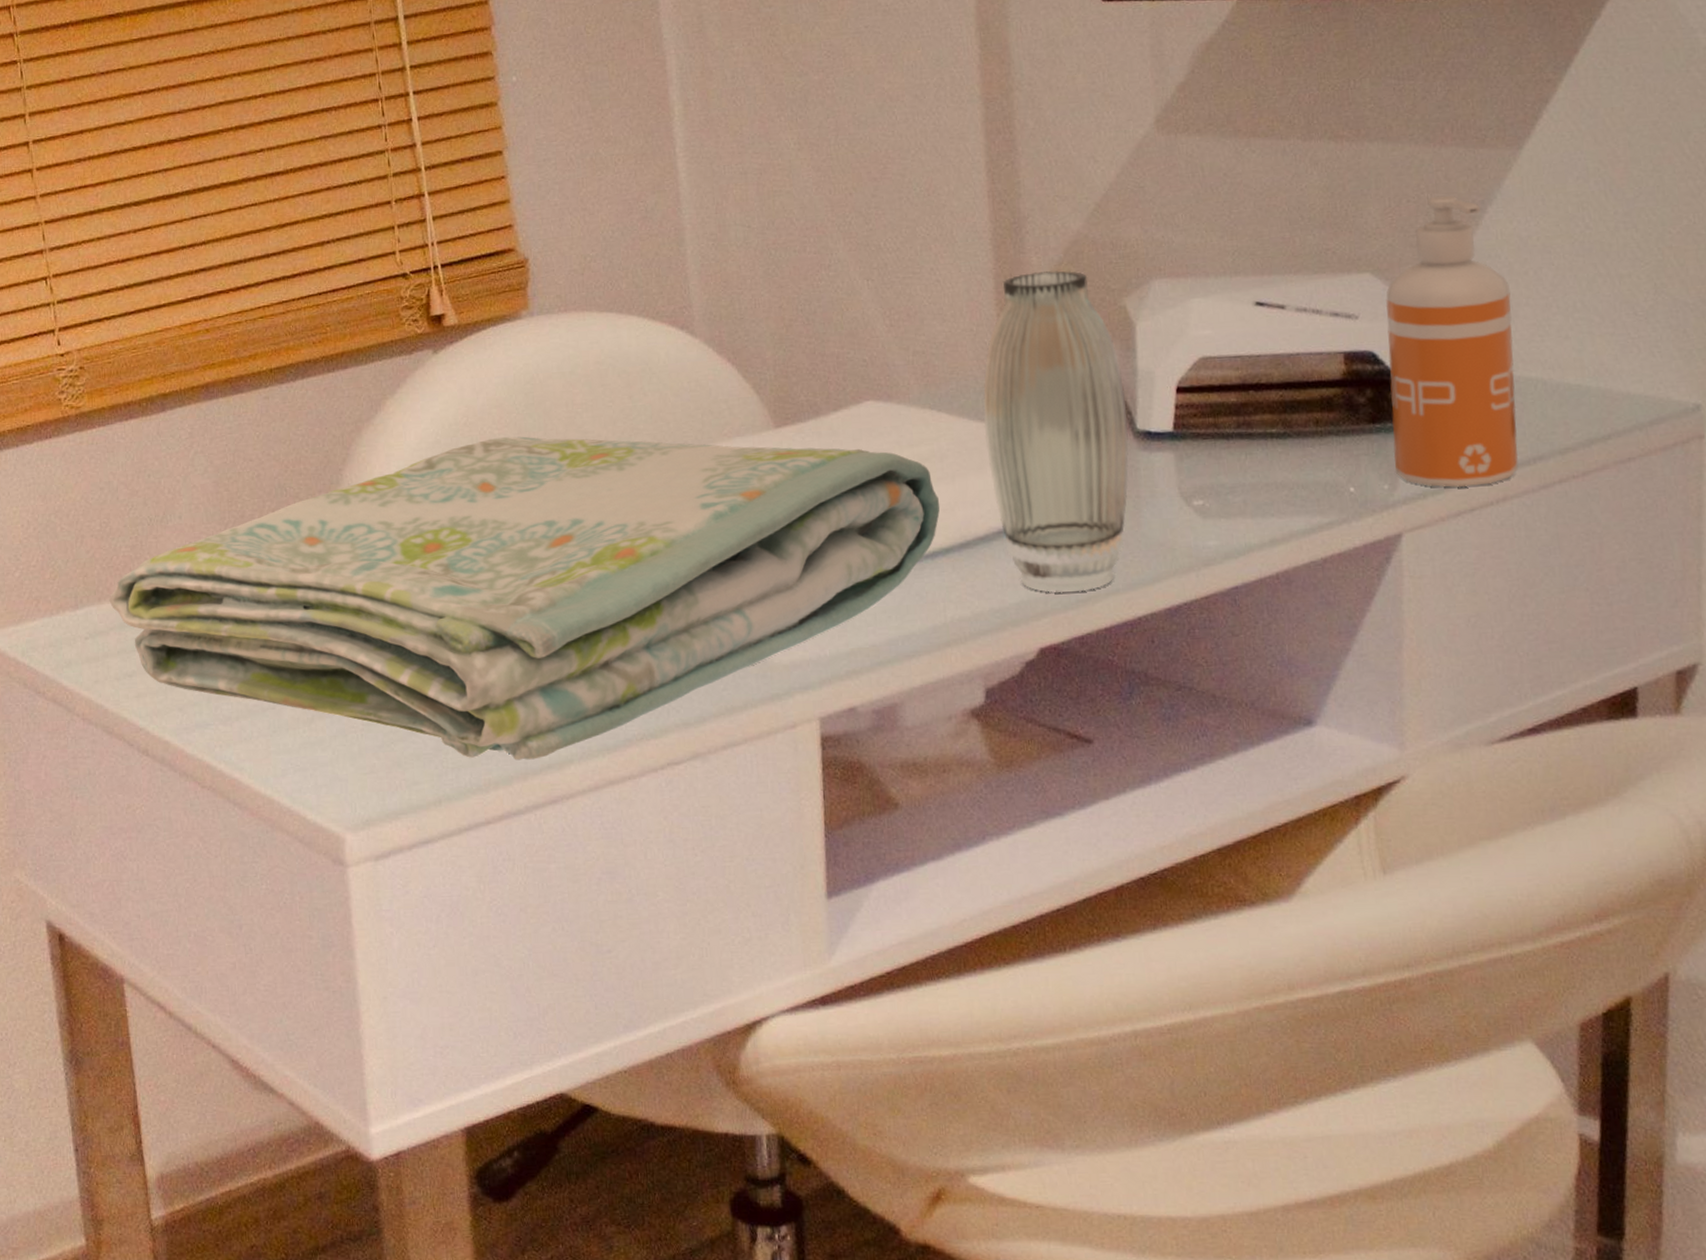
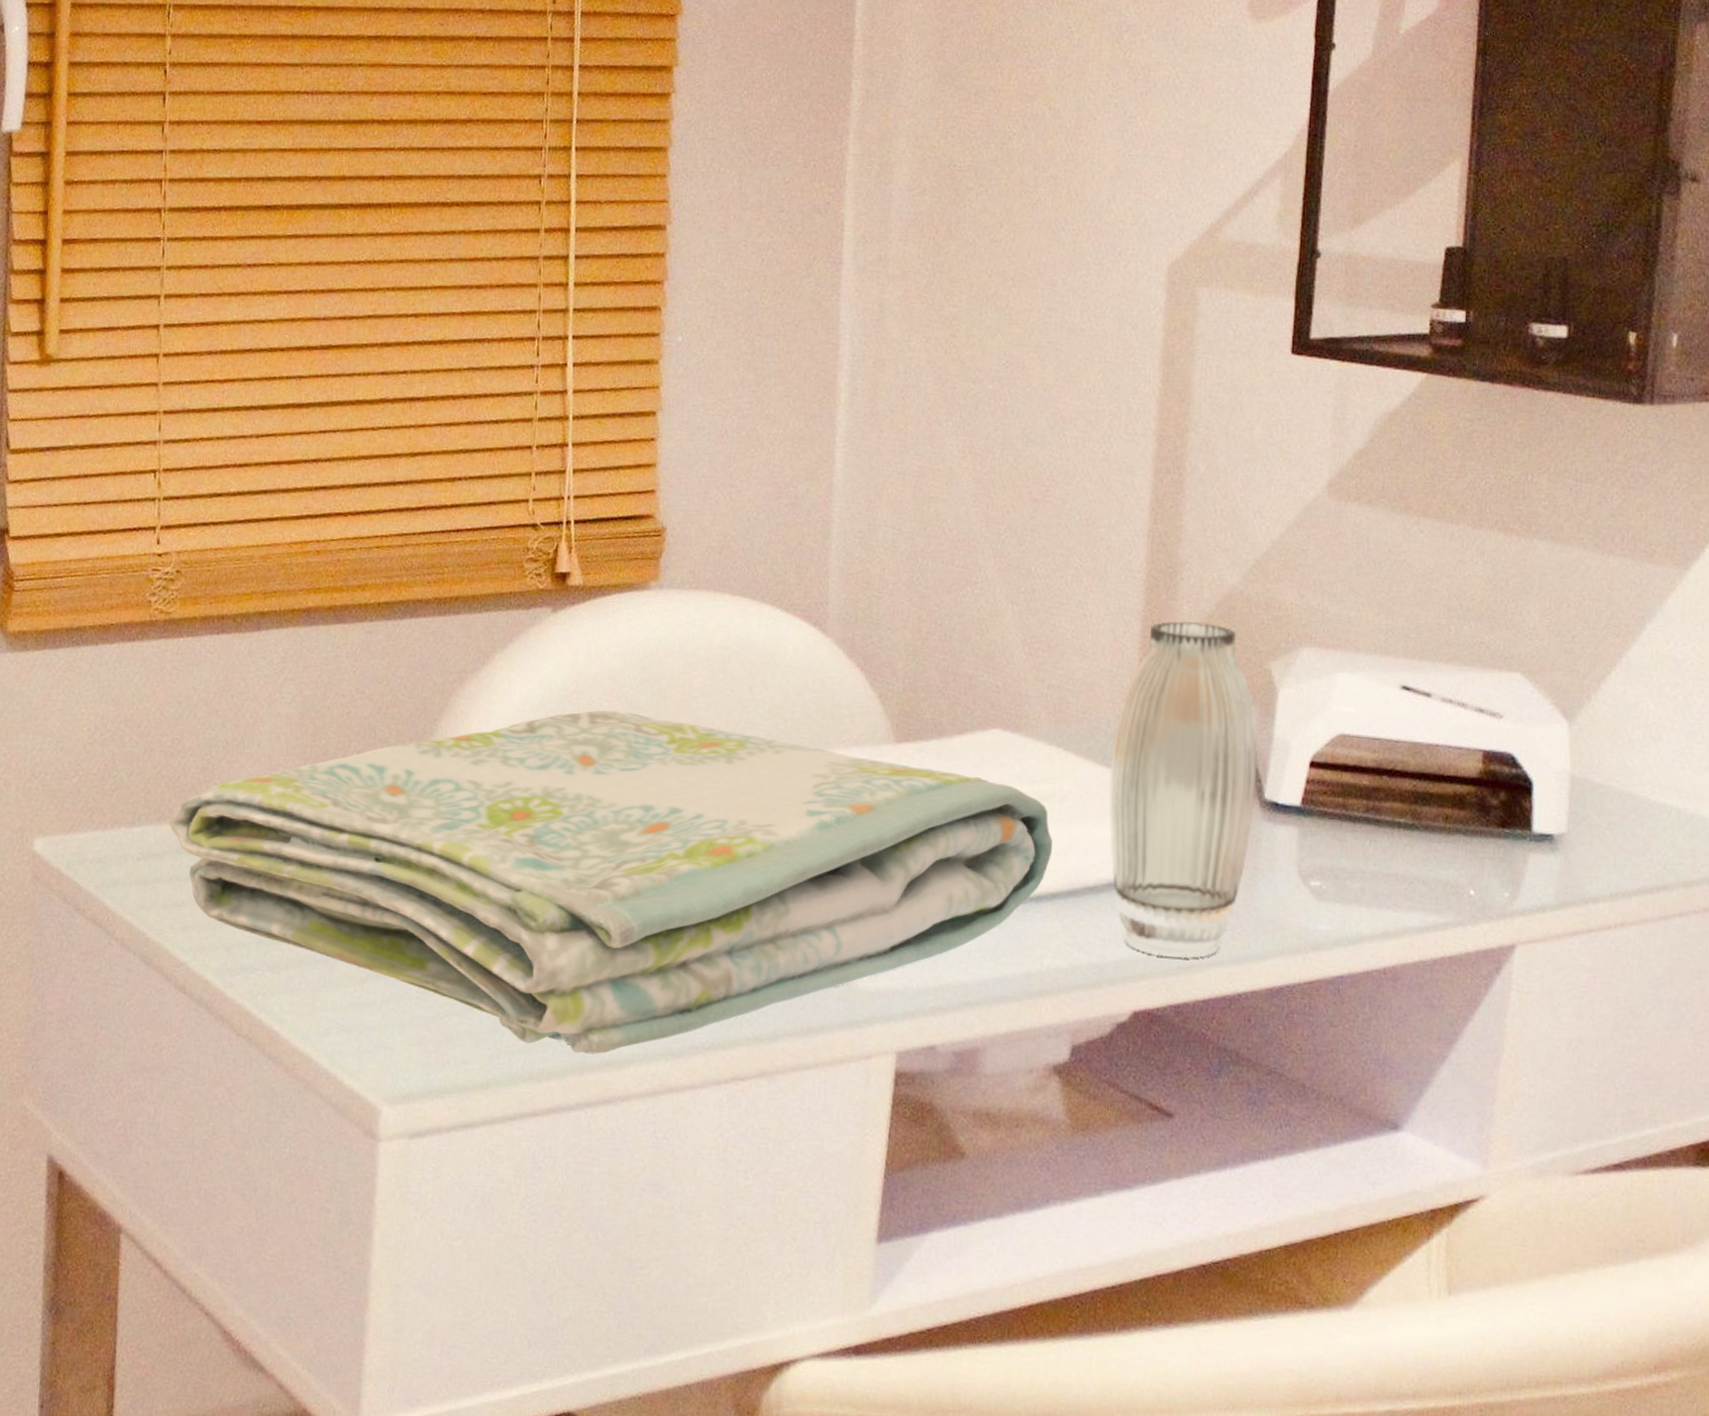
soap dispenser: present [1385,195,1519,488] -> none [1517,605,1657,908]

